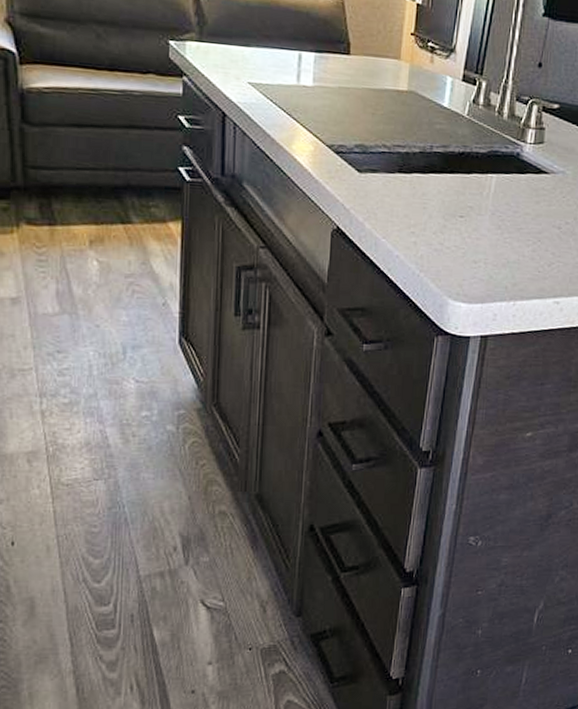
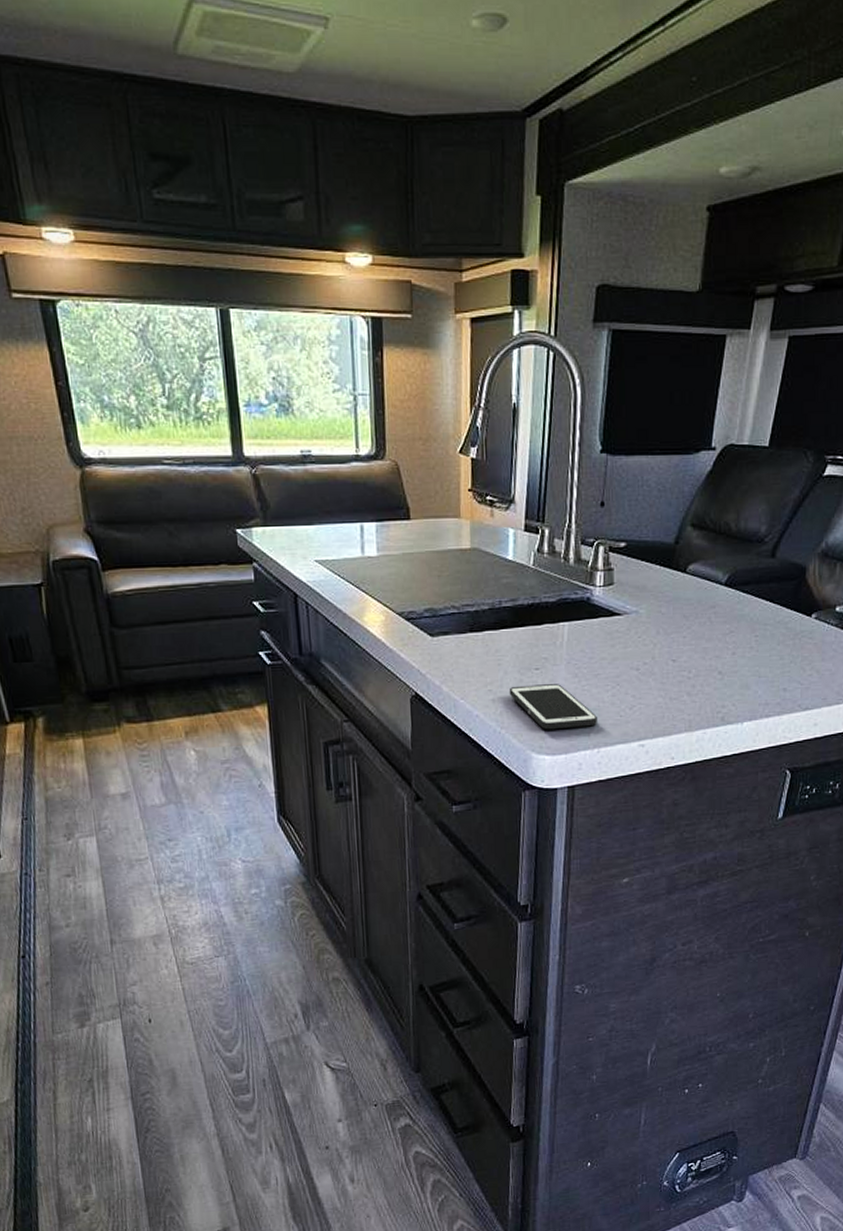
cell phone: none [431,231,517,279] -> present [509,684,598,730]

